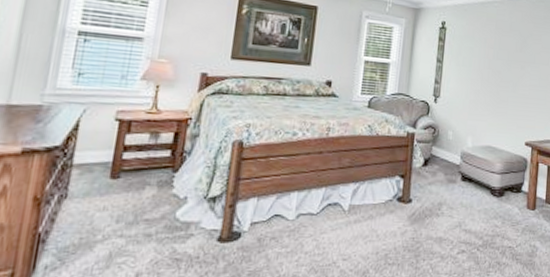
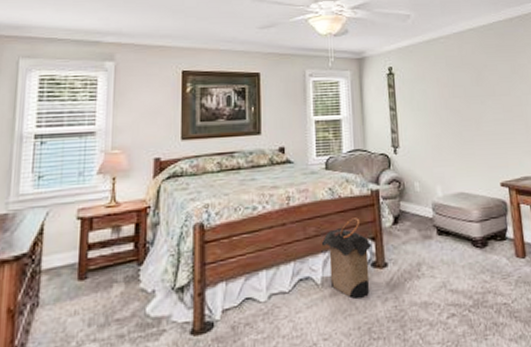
laundry hamper: none [353,155,401,227] -> present [321,218,372,299]

